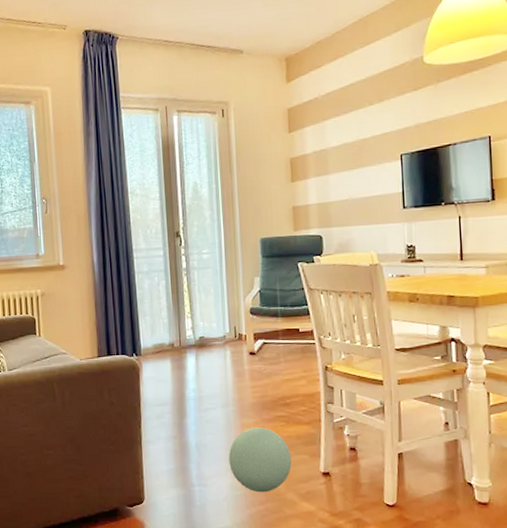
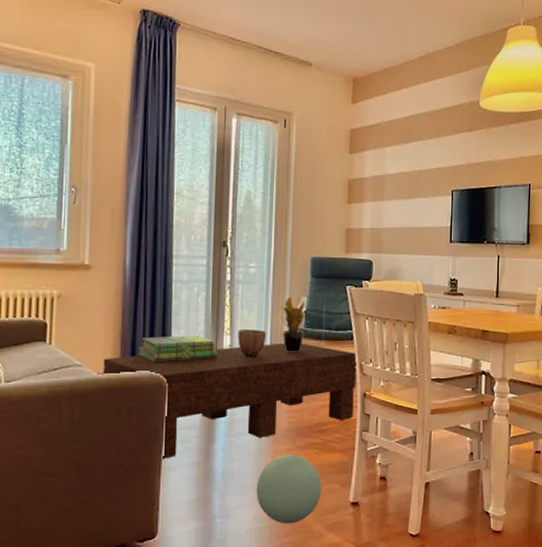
coffee table: none [83,321,316,434] -> present [102,342,356,460]
stack of books: none [112,321,182,347] -> present [139,335,218,363]
decorative bowl: none [198,311,225,338] -> present [238,328,267,357]
potted plant: none [234,277,264,332] -> present [280,296,309,353]

